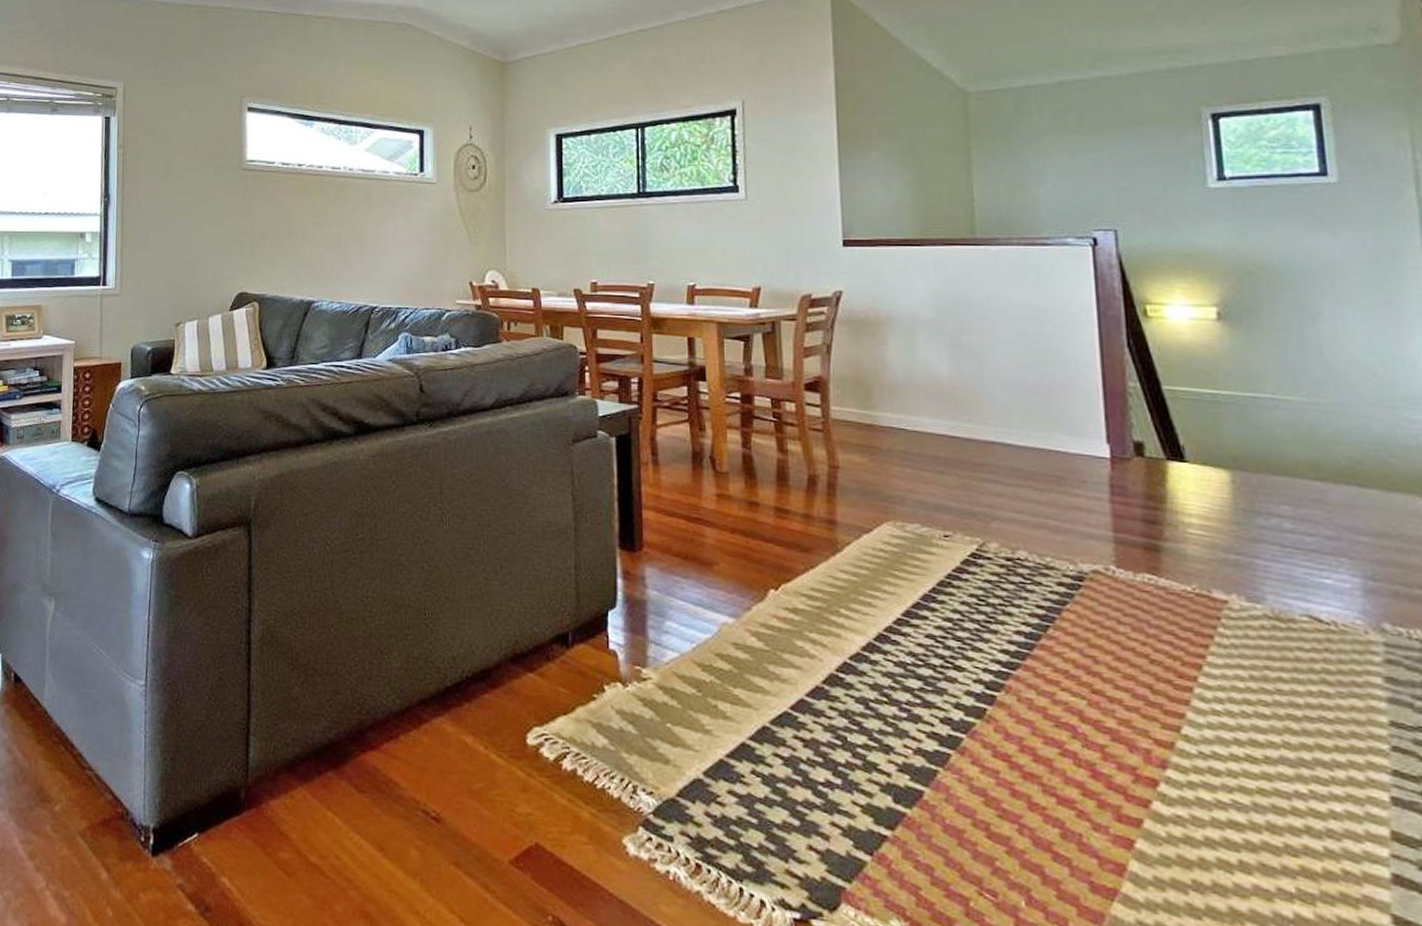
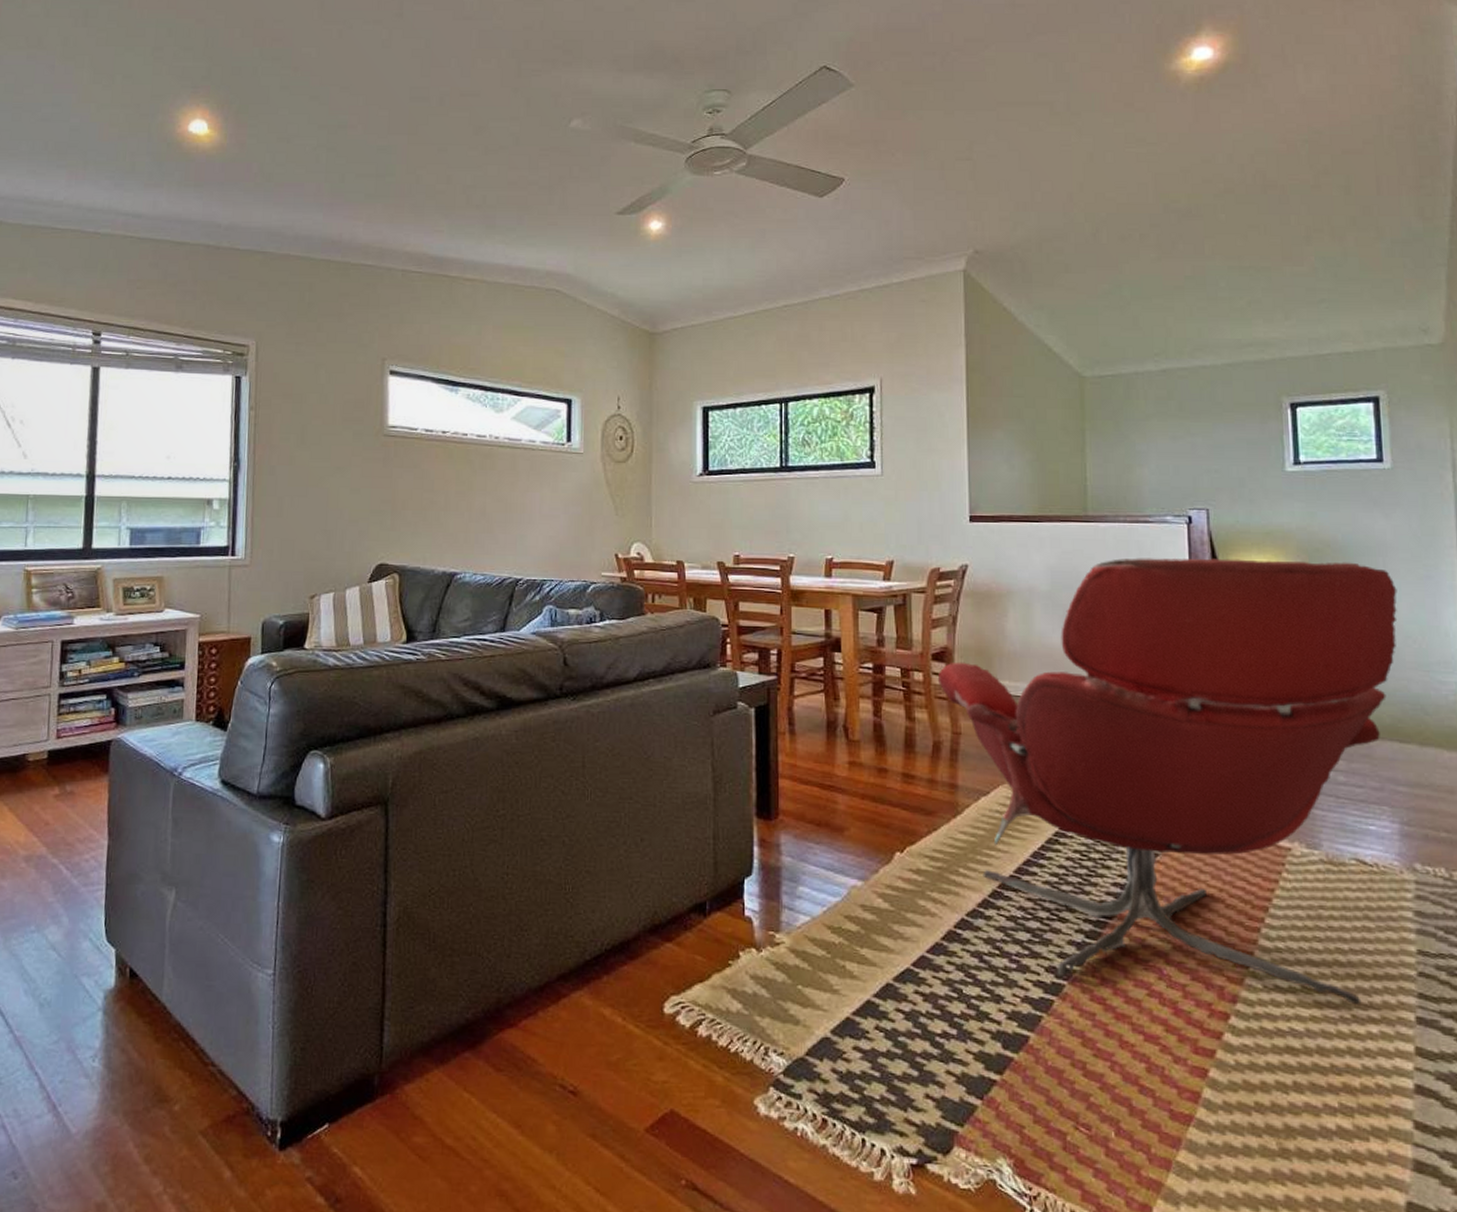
lounge chair: none [811,283,1352,779] -> present [937,558,1398,1004]

